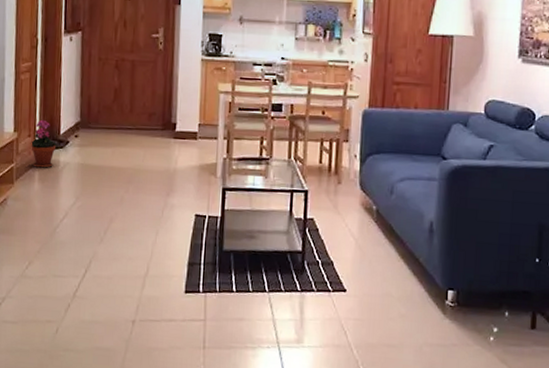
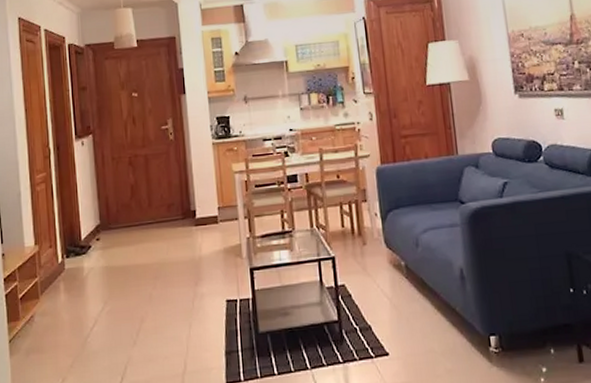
potted plant: present [30,119,57,168] -> none [52,228,79,278]

